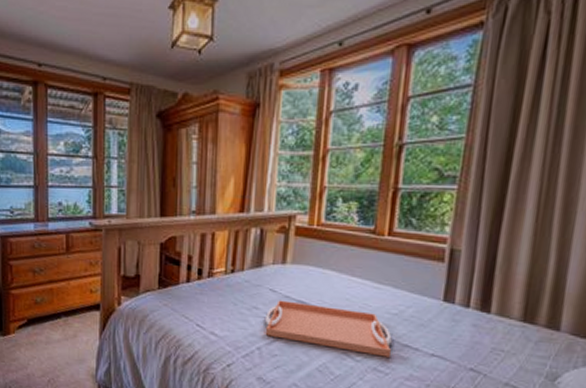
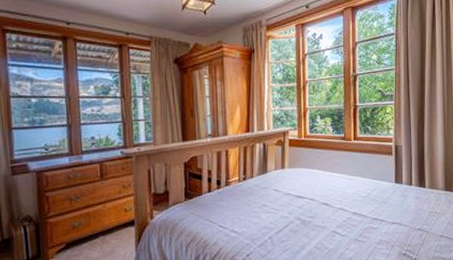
serving tray: present [265,300,392,357] -> none [273,197,365,230]

